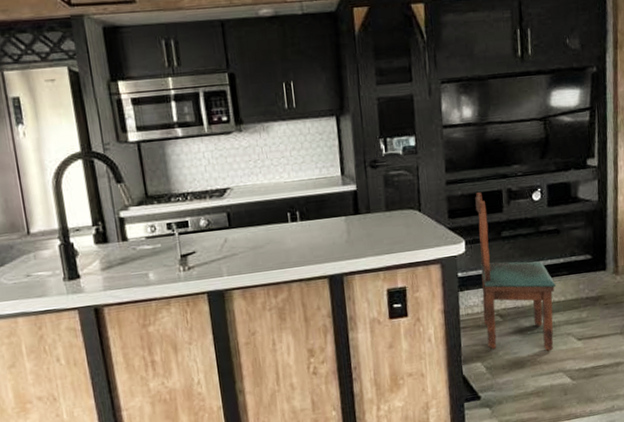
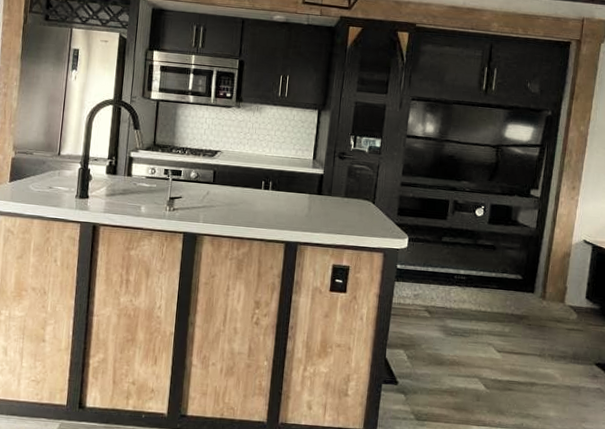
dining chair: present [475,192,556,352] -> none [413,198,485,356]

